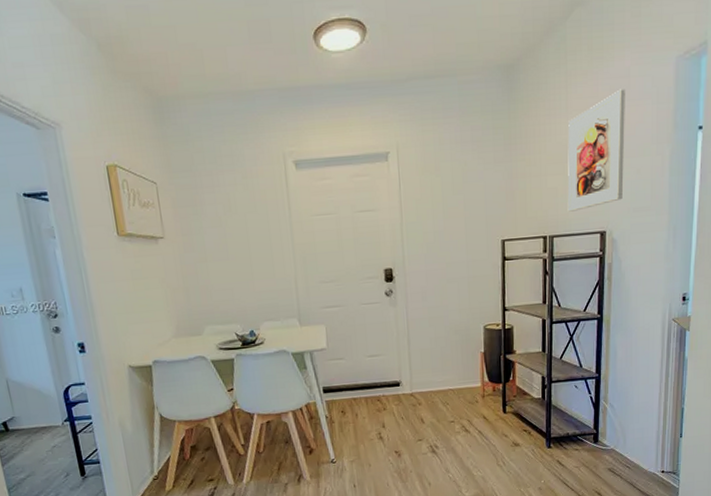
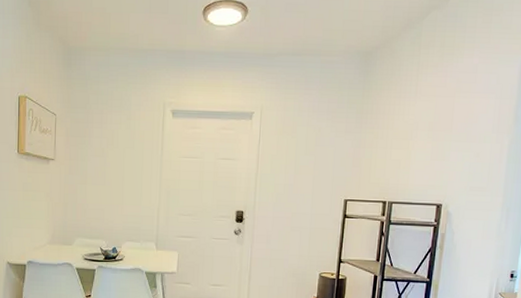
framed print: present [567,89,625,212] -> none [408,82,472,183]

